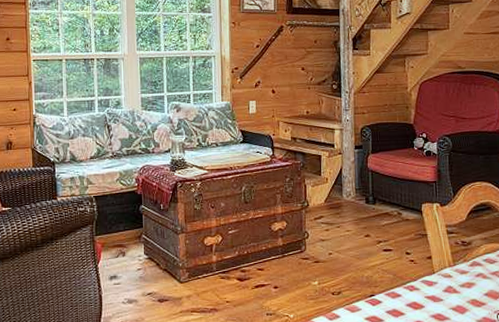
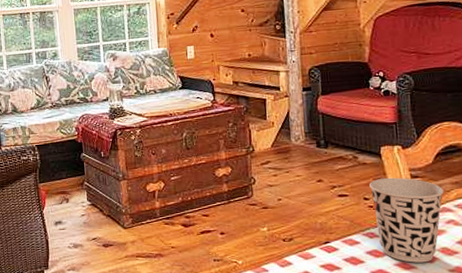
cup: none [411,233,475,314] -> present [369,177,444,263]

